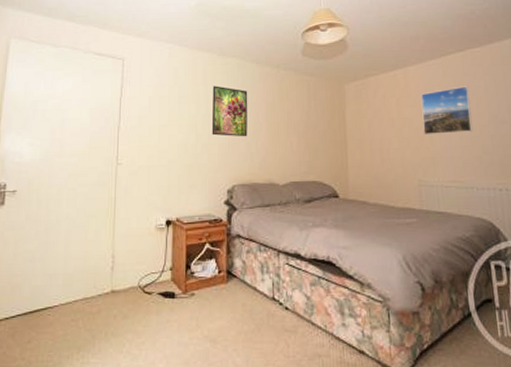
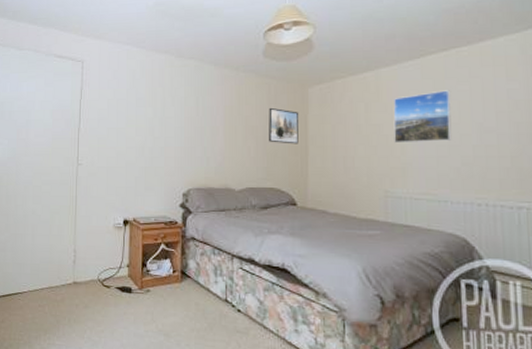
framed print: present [211,86,248,137] -> none [168,88,205,141]
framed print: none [309,103,338,138] -> present [269,107,299,144]

